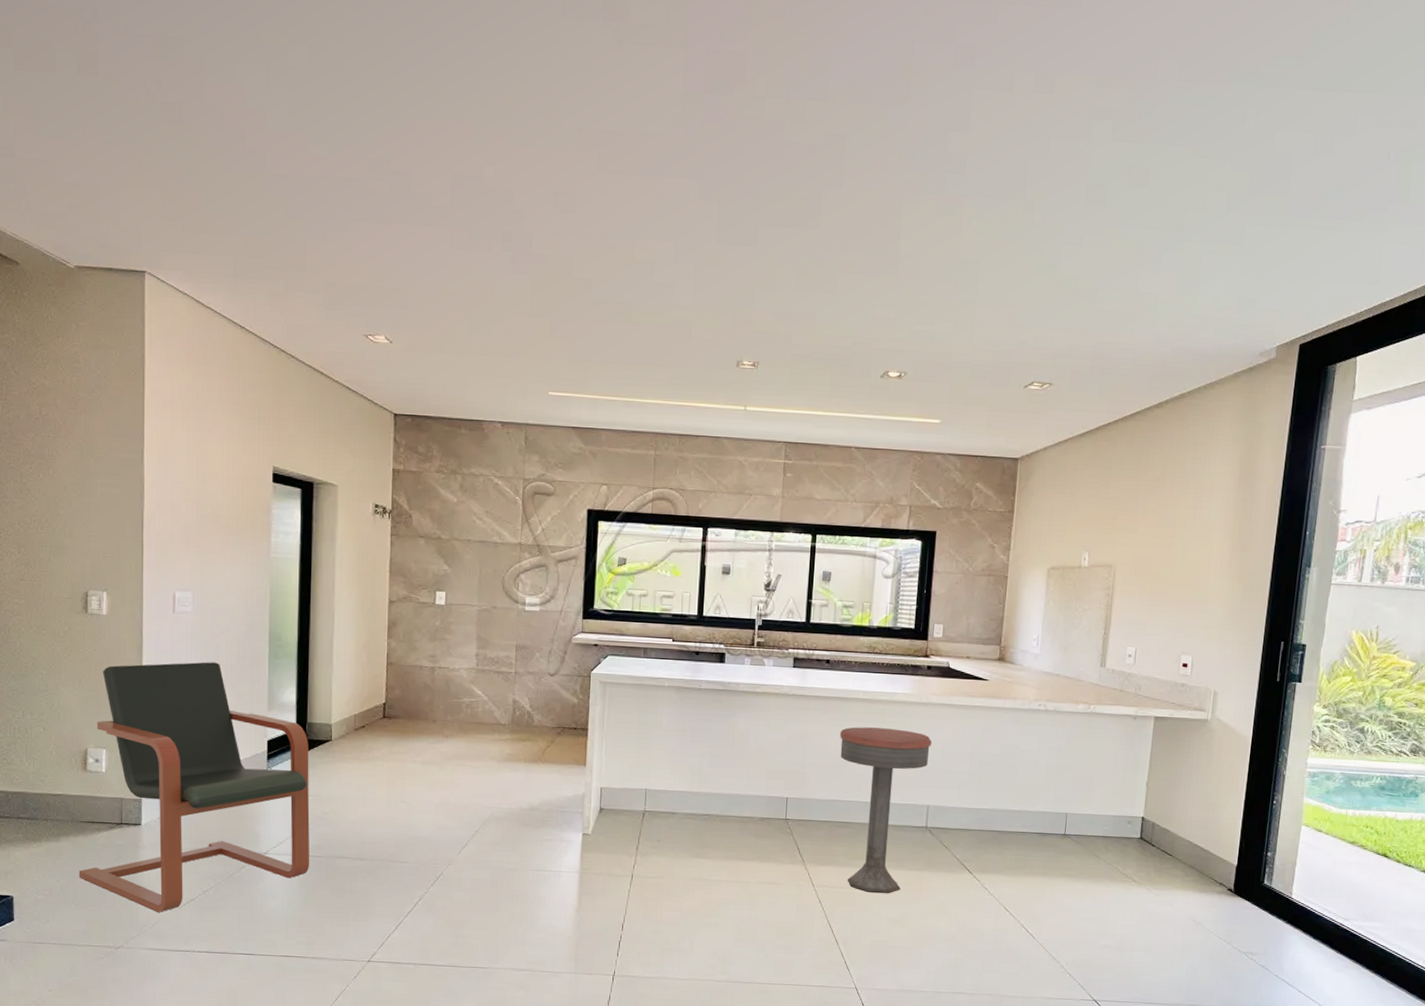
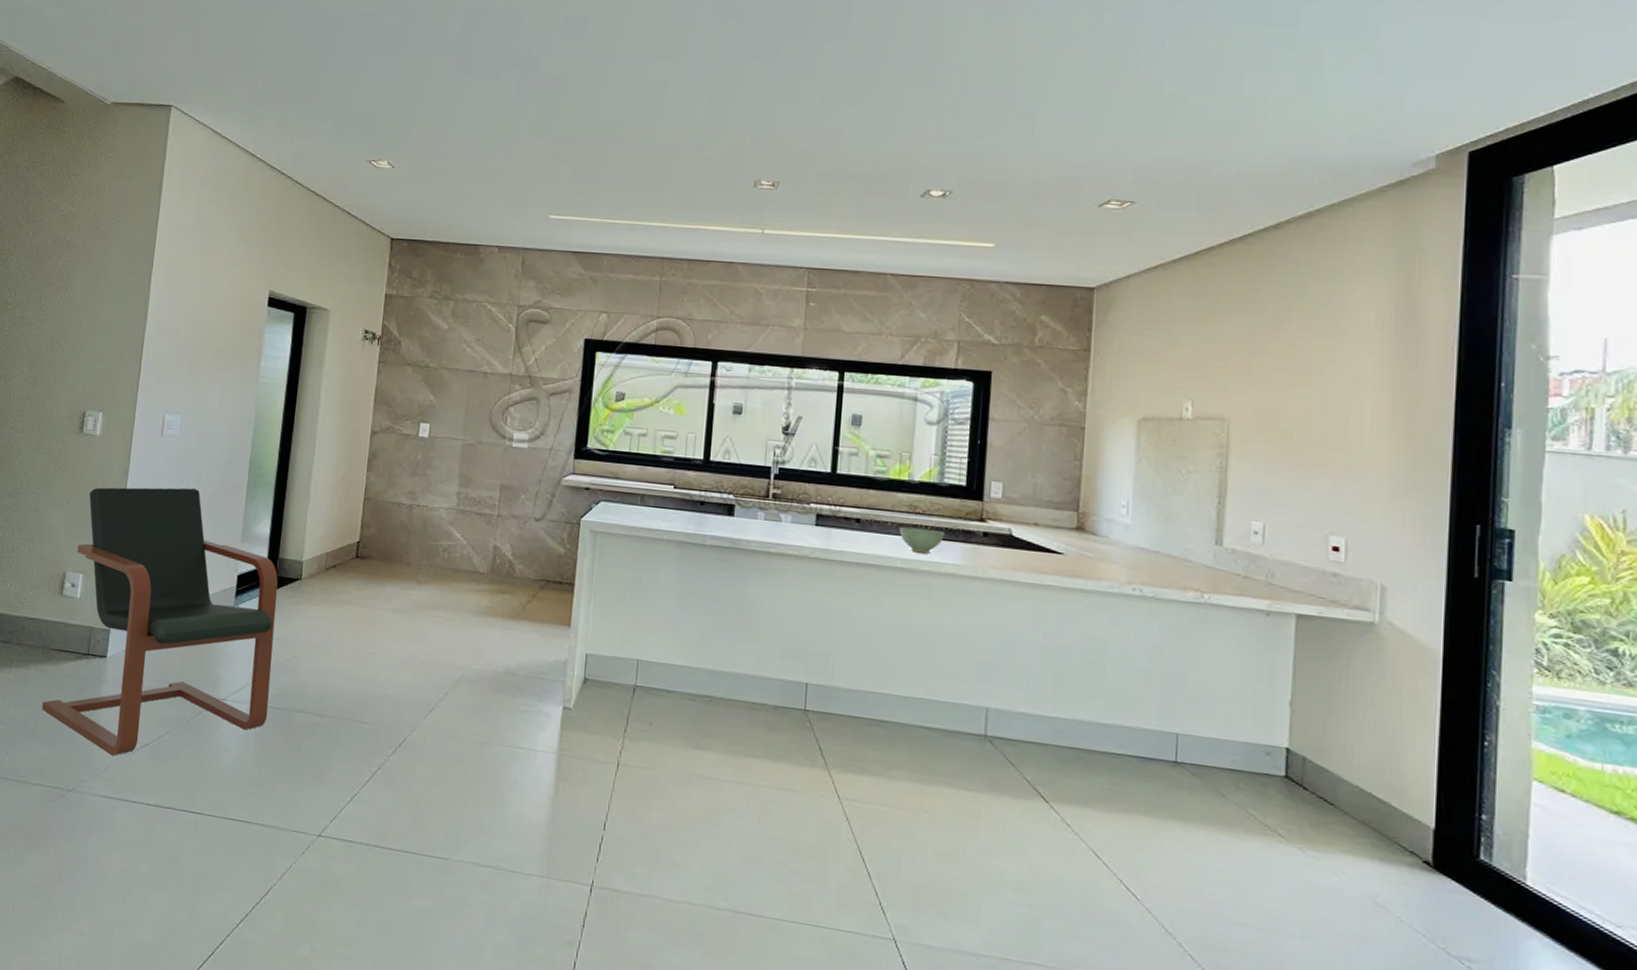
bar stool: present [840,727,932,893] -> none [873,602,991,818]
bowl: none [860,664,897,686] -> present [898,526,945,554]

